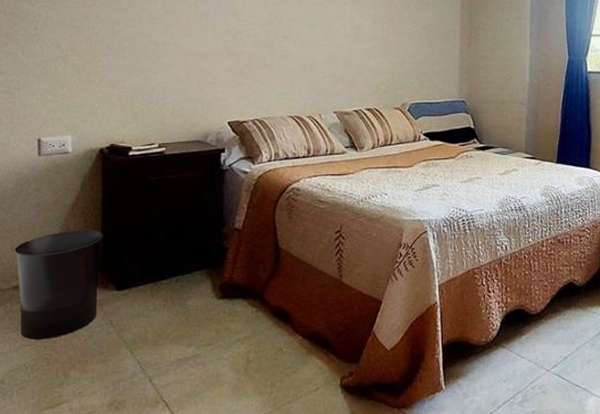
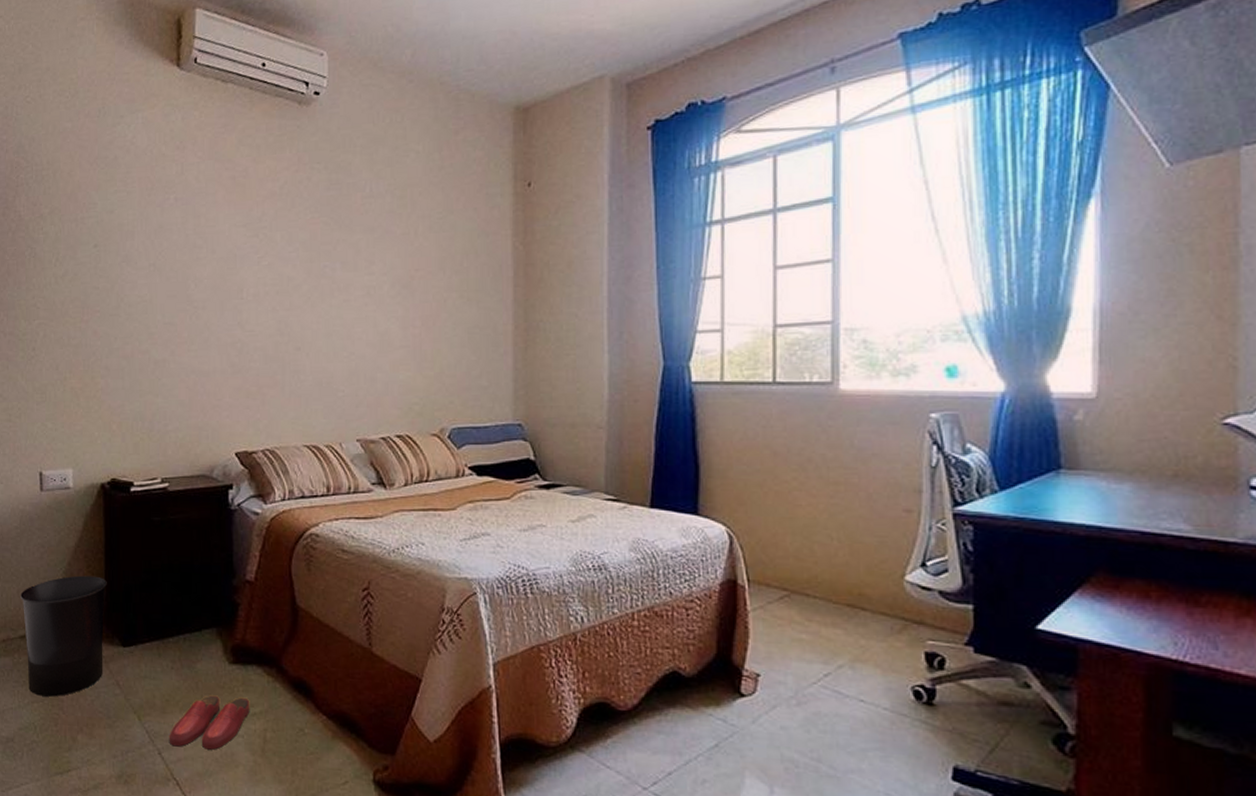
slippers: none [159,326,235,373] -> present [169,695,250,750]

